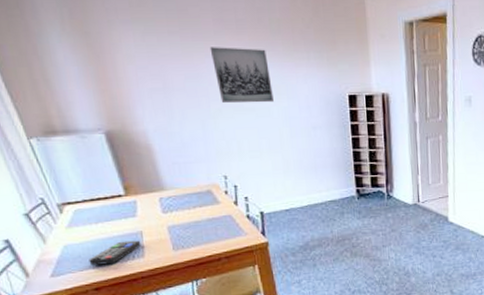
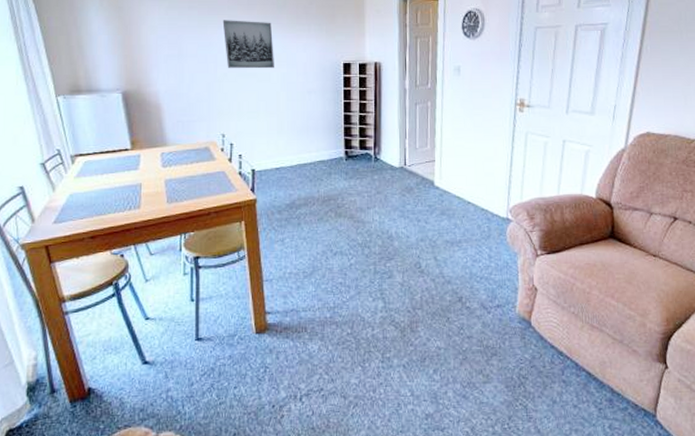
remote control: present [89,240,141,266] -> none [90,192,139,214]

